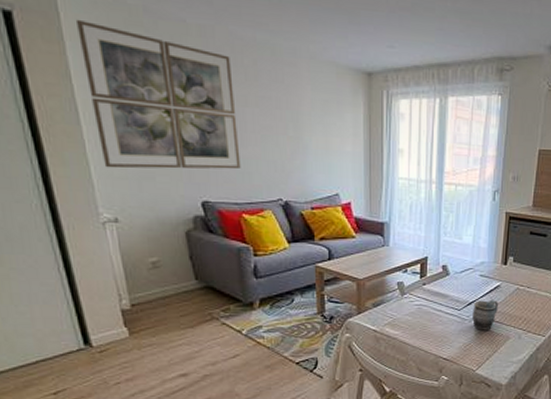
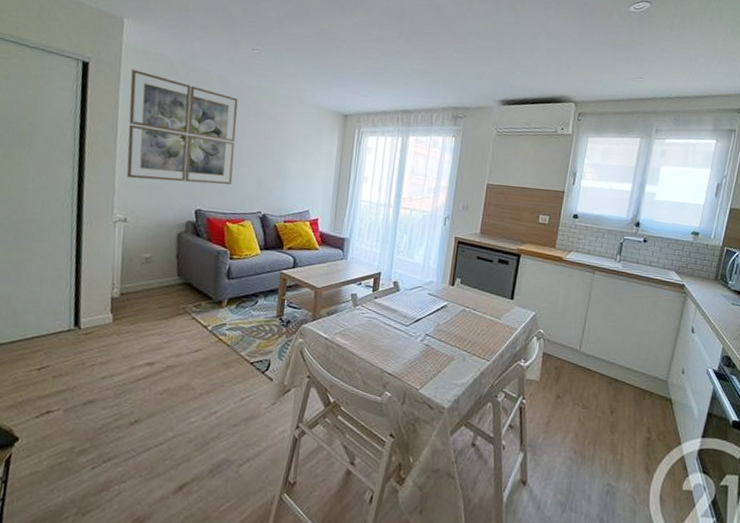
mug: present [472,299,498,330] -> none [418,318,444,349]

